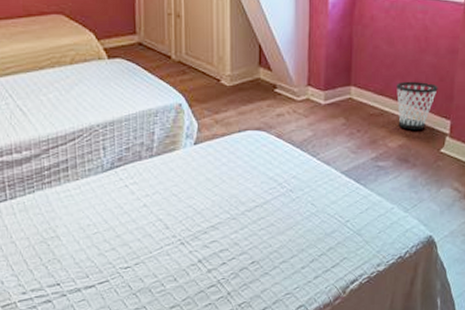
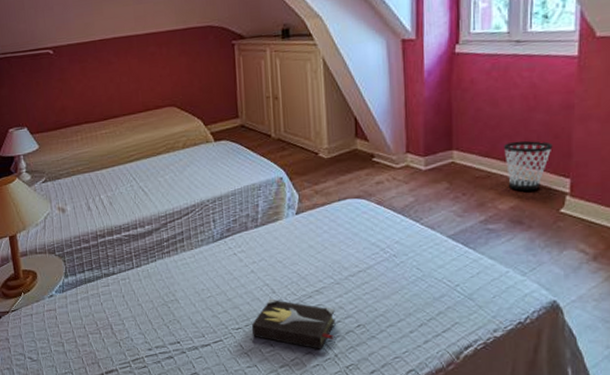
hardback book: none [141,235,230,288] -> present [251,298,336,349]

